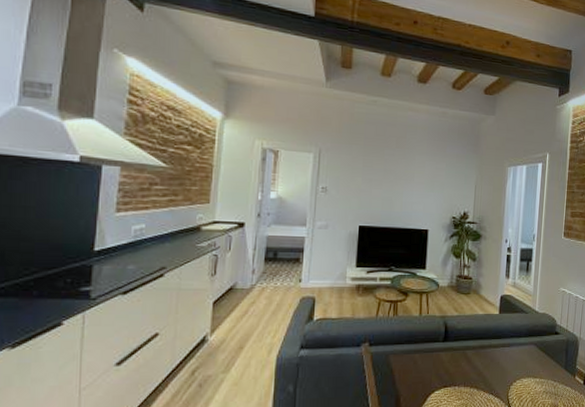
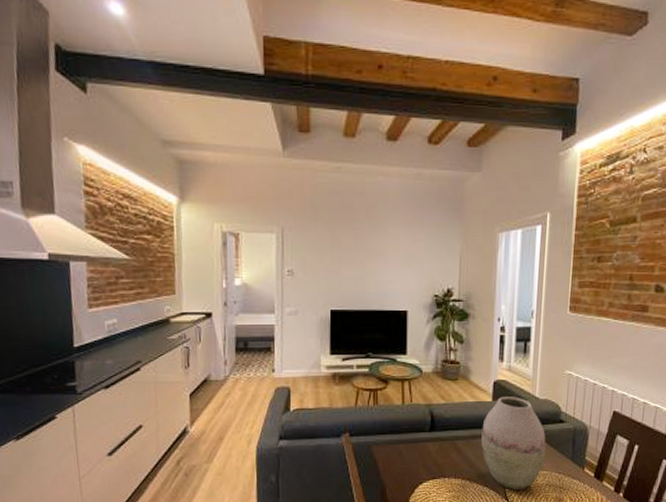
vase: none [488,310,544,398] -> present [481,397,546,491]

